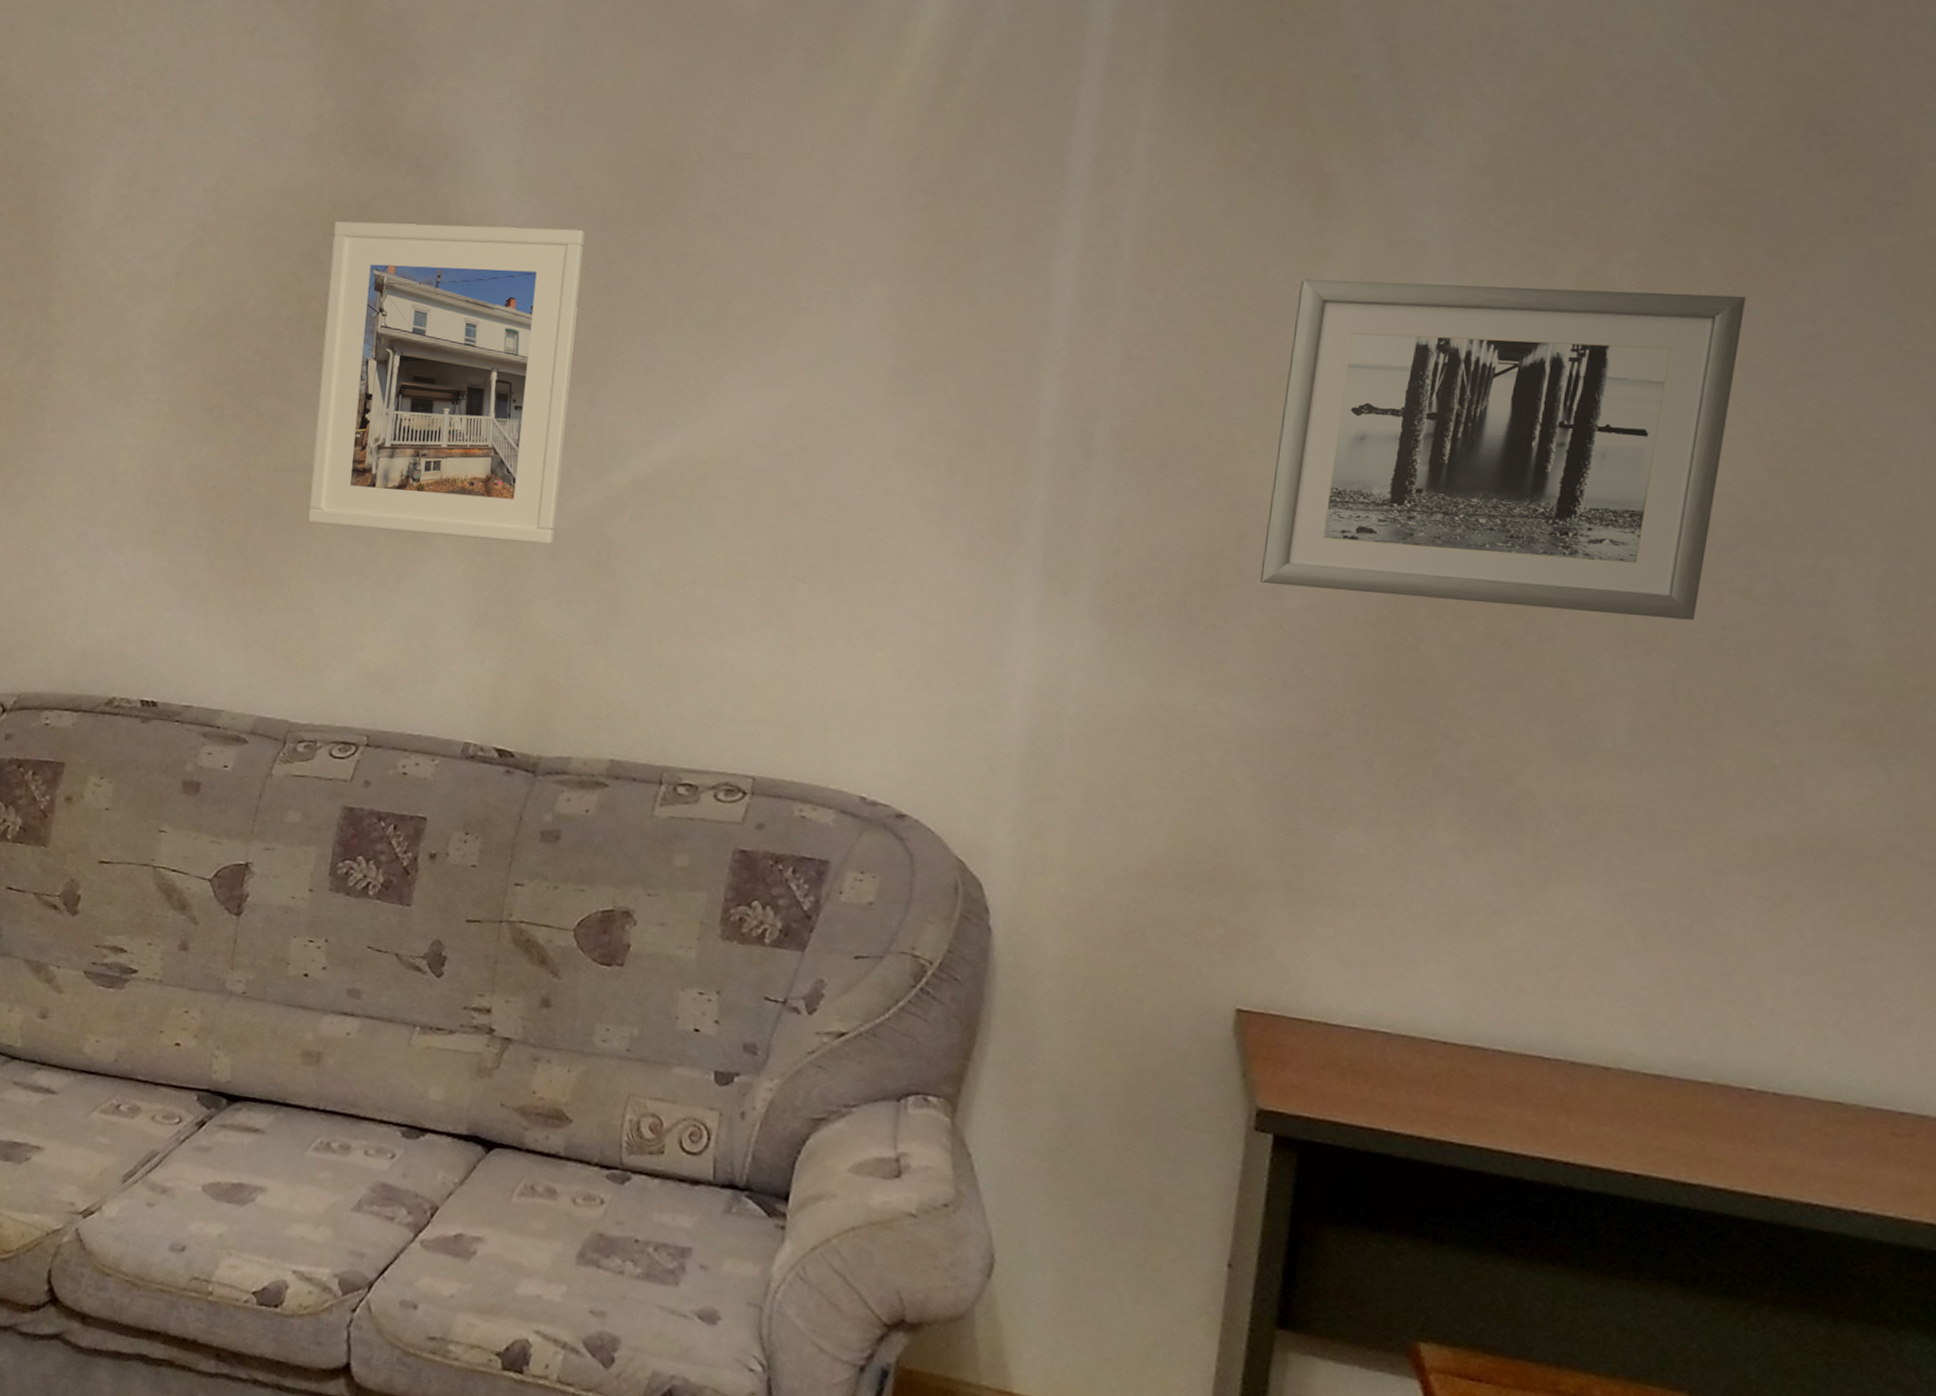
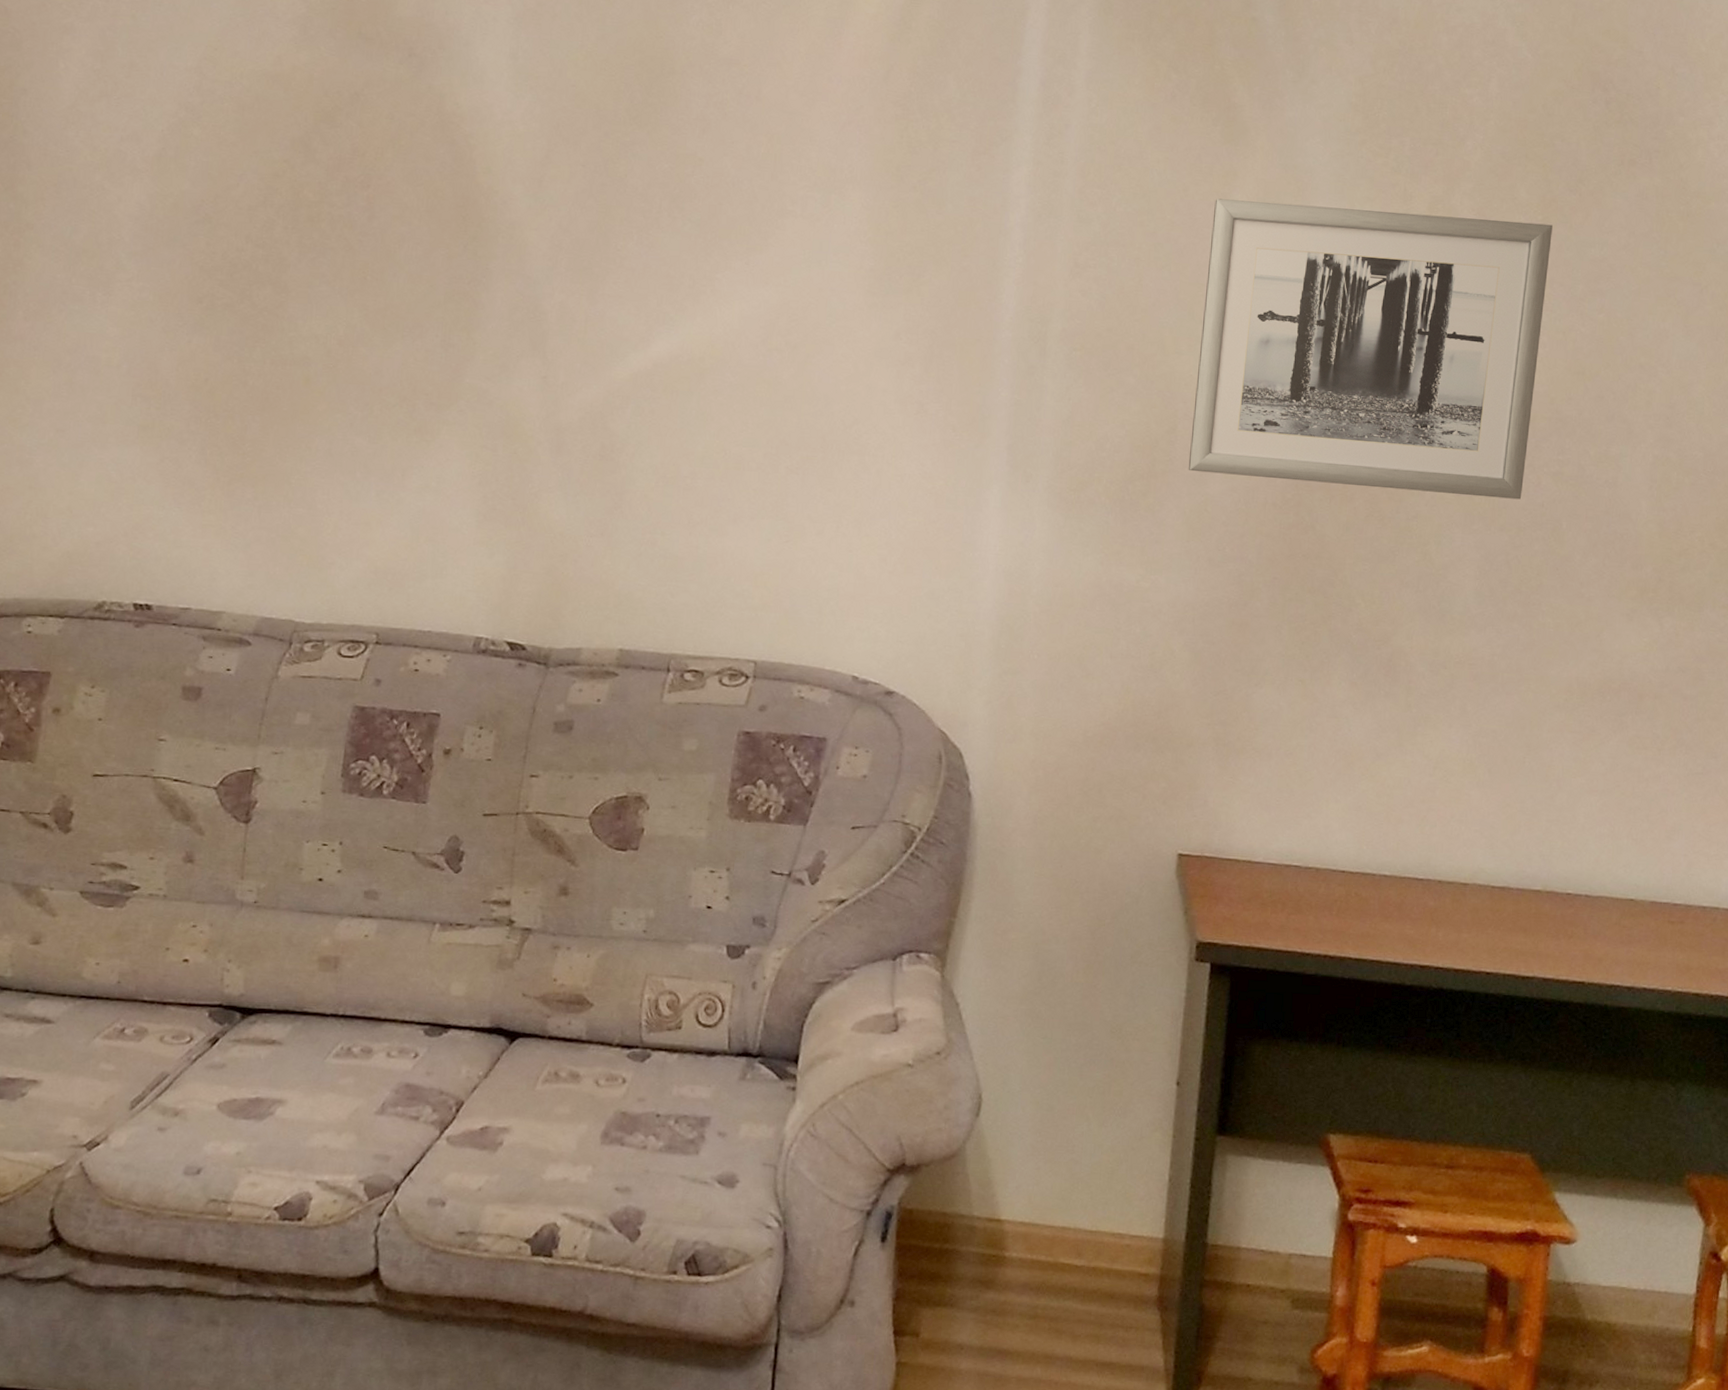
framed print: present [308,221,585,545] -> none [308,108,580,439]

